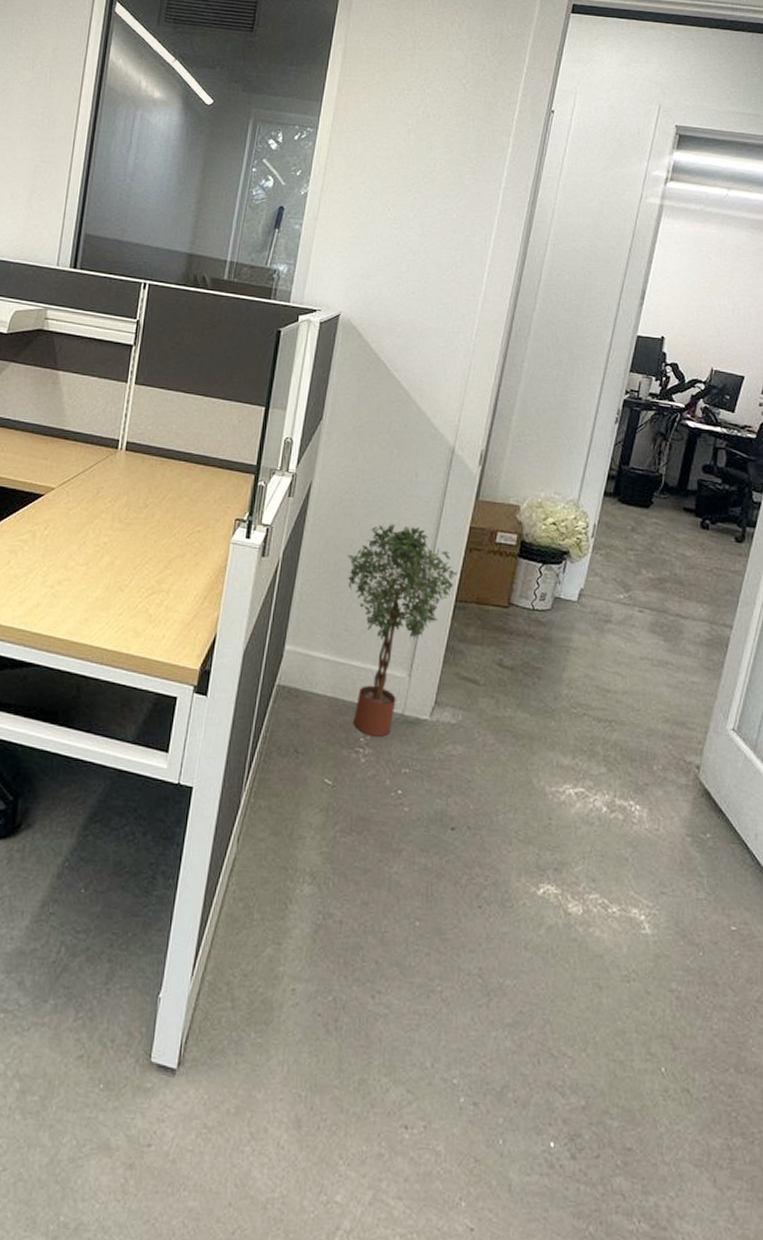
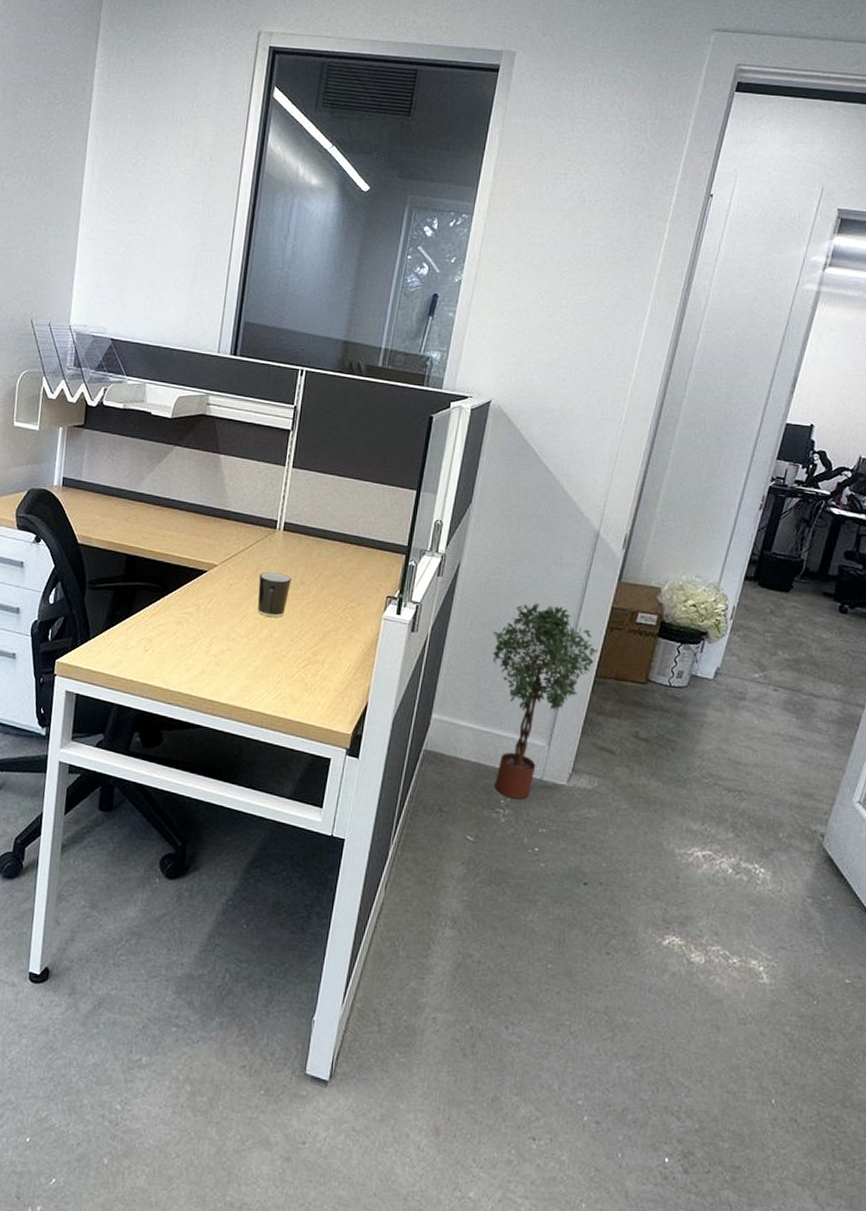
mug: none [97,495,134,544] -> present [257,572,291,618]

